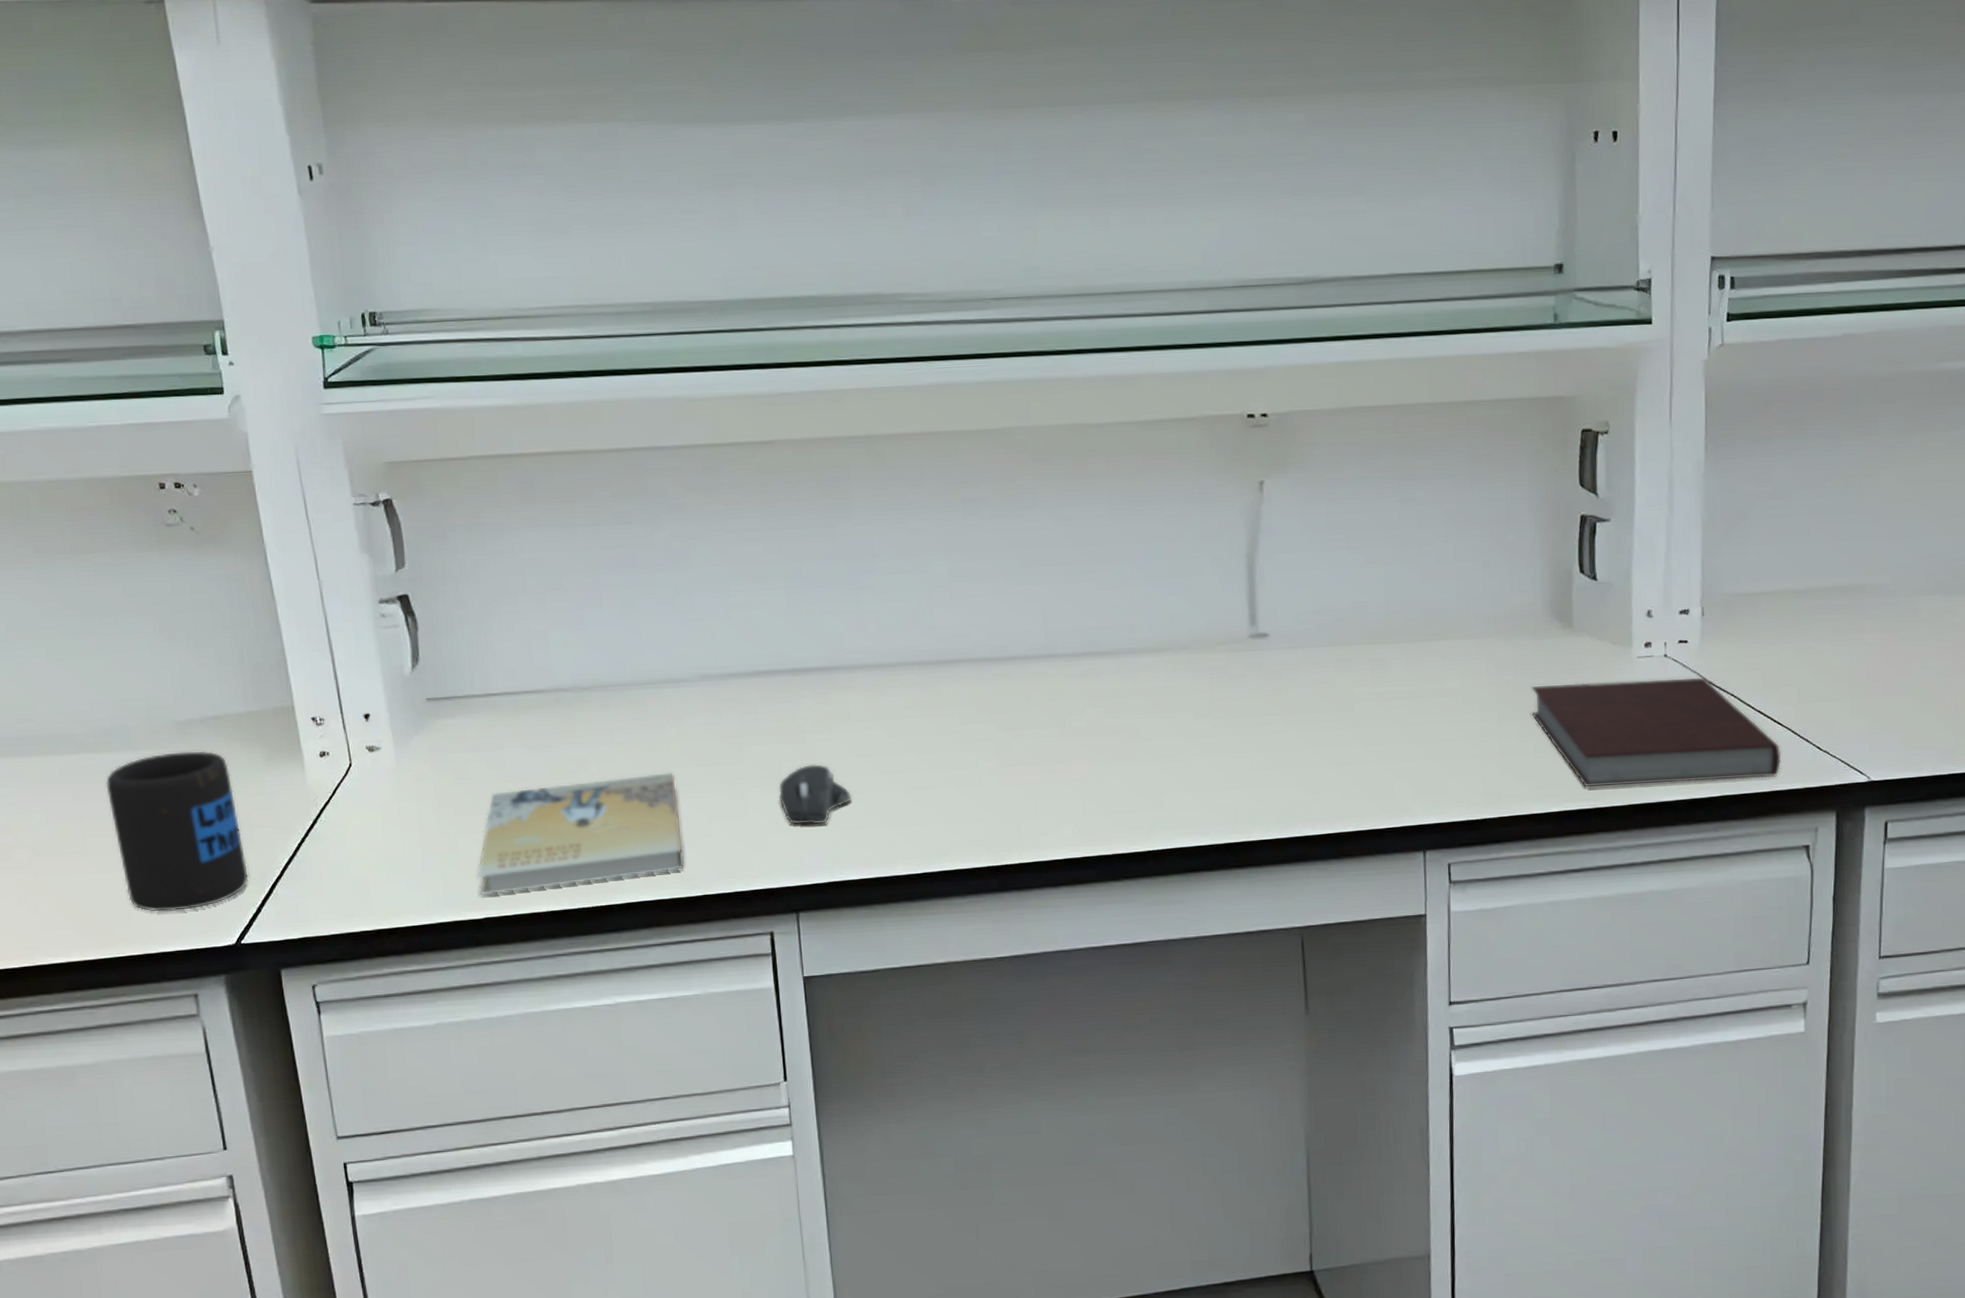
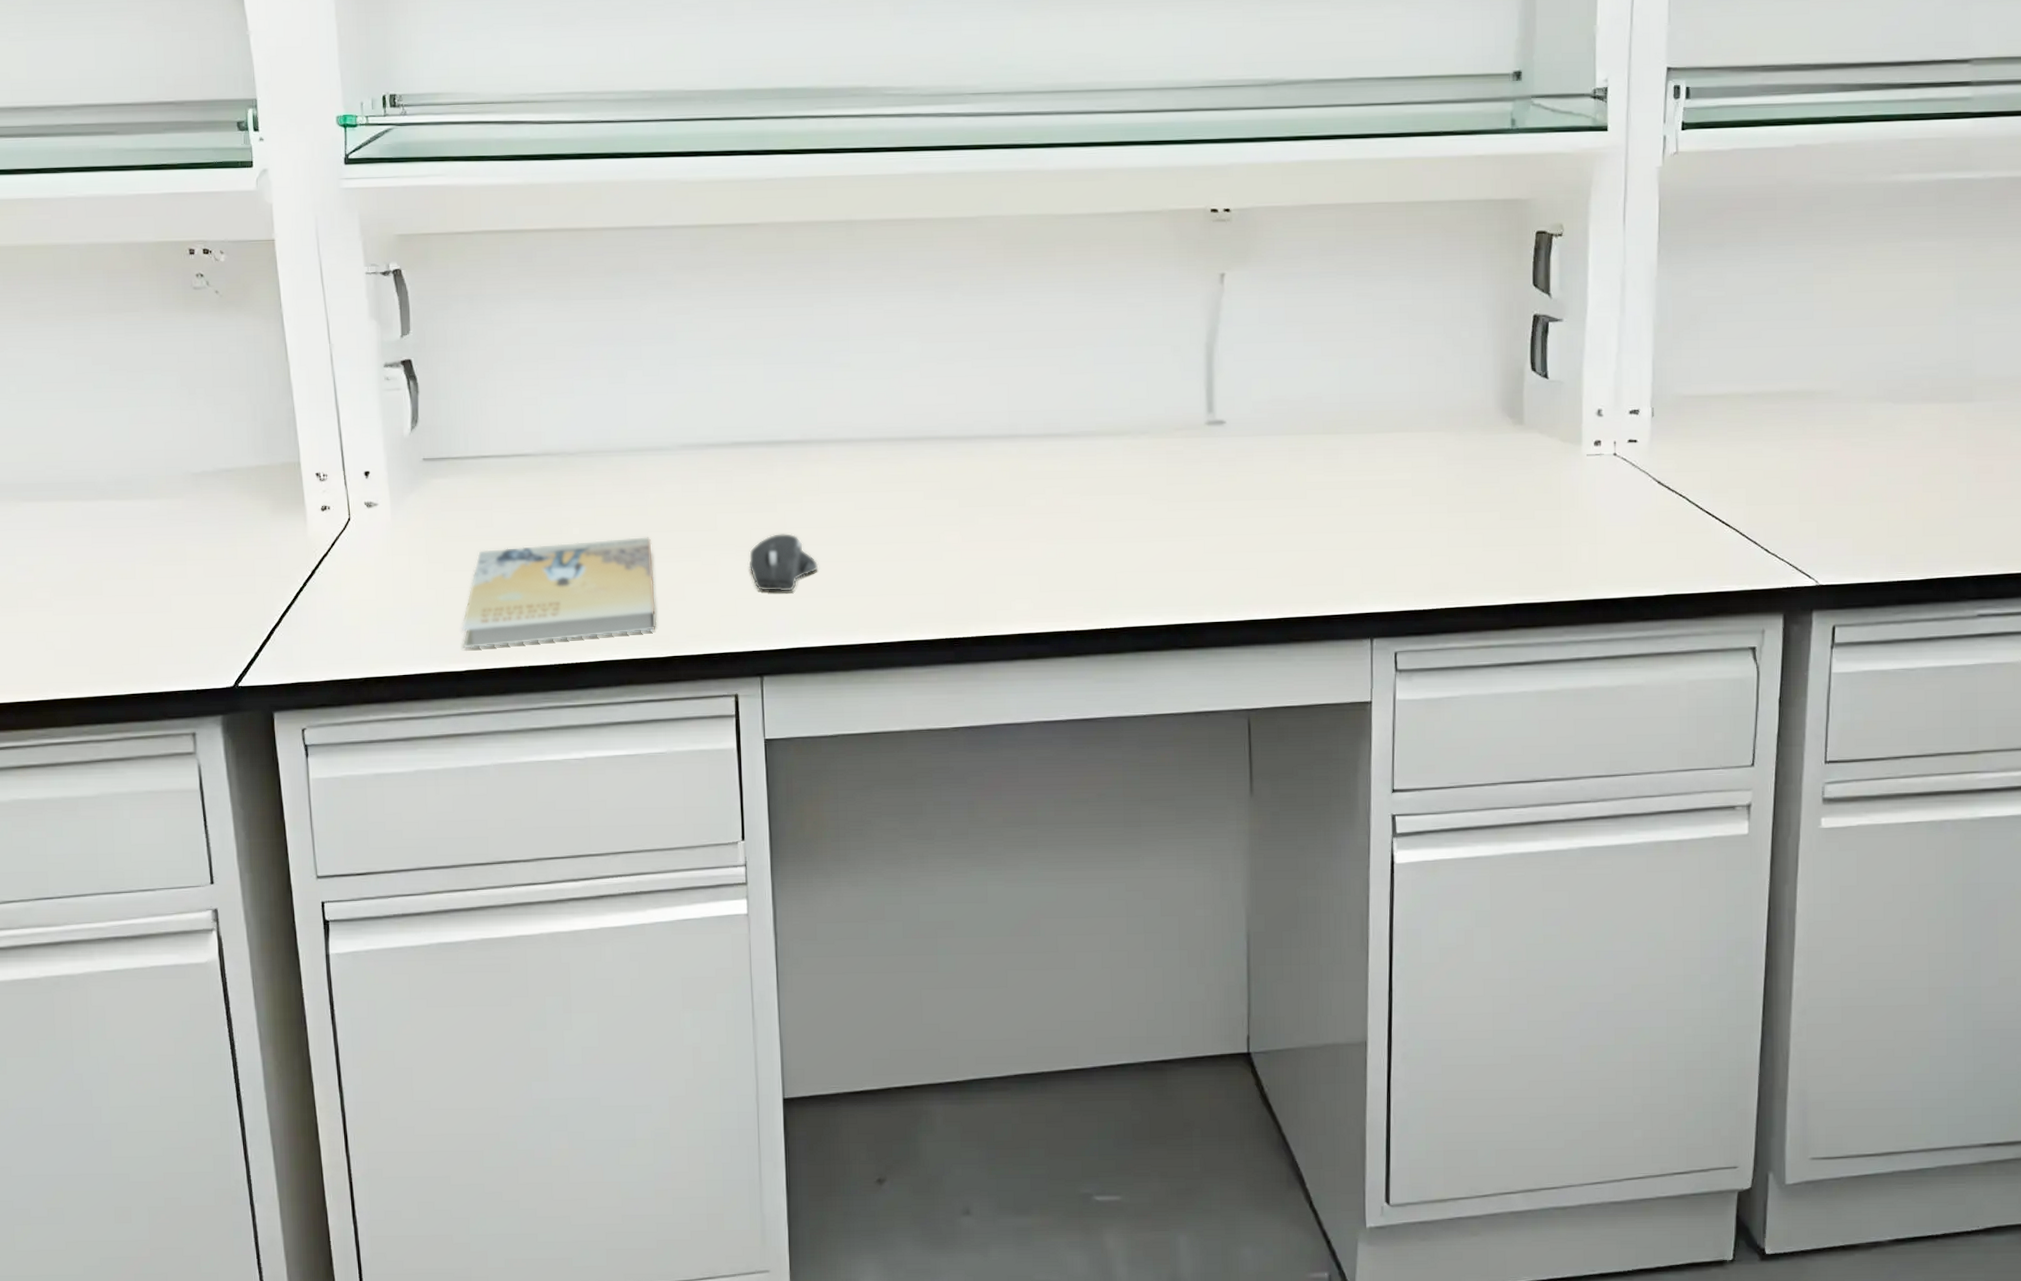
mug: present [105,750,249,912] -> none [123,501,249,653]
notebook: present [1531,677,1782,787] -> none [1480,476,1729,581]

